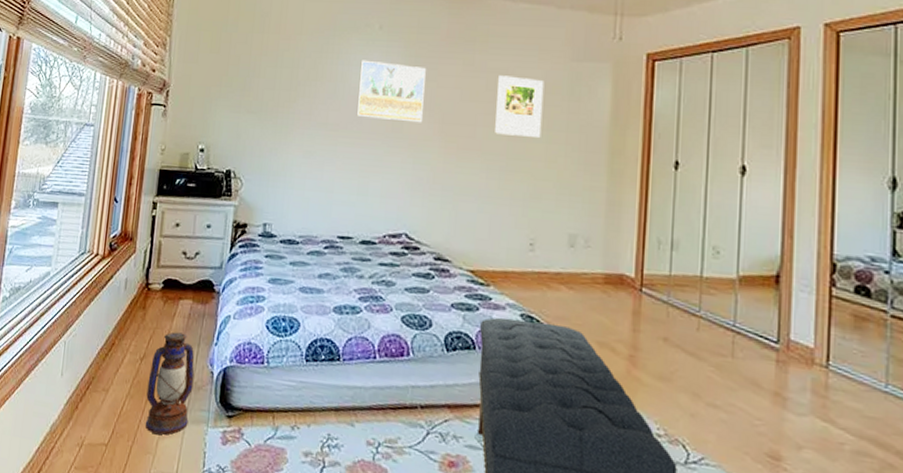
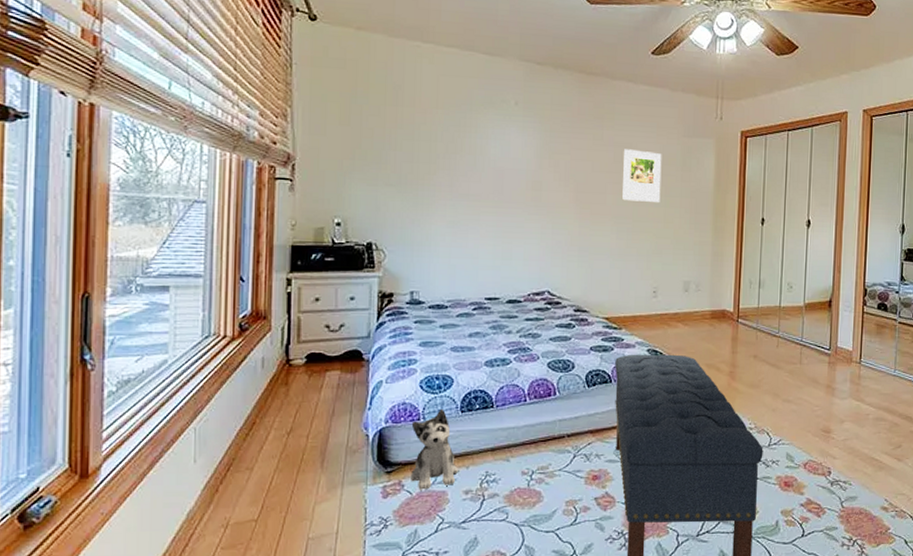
lantern: present [145,331,195,435] -> none [297,403,348,500]
plush toy: none [249,354,299,443] -> present [410,408,458,490]
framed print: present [356,60,426,123] -> none [497,134,560,192]

